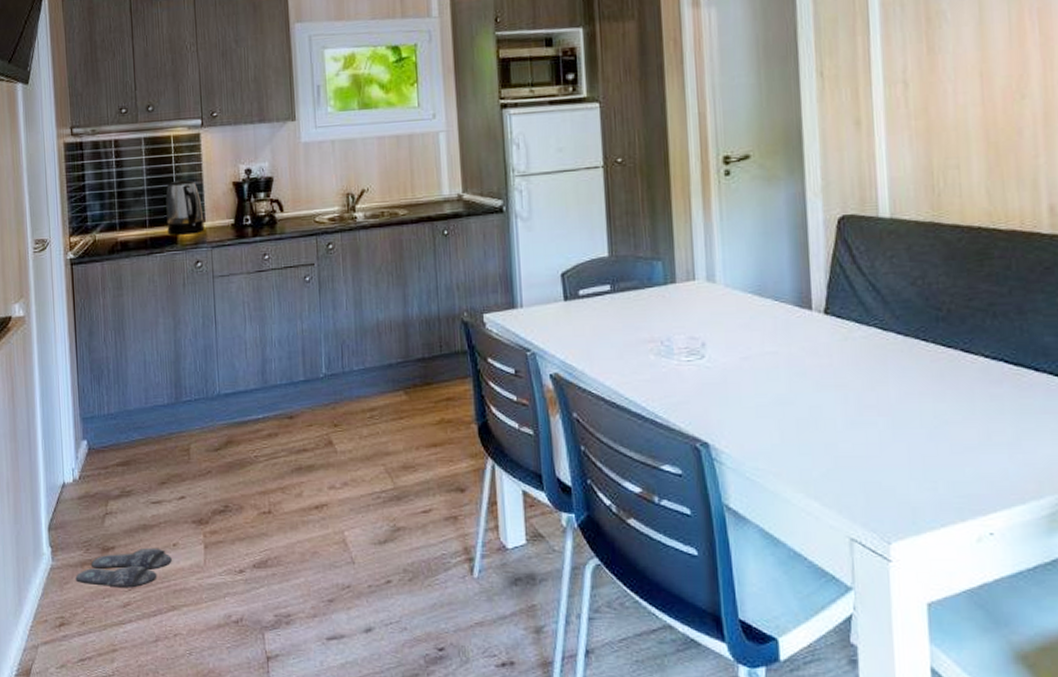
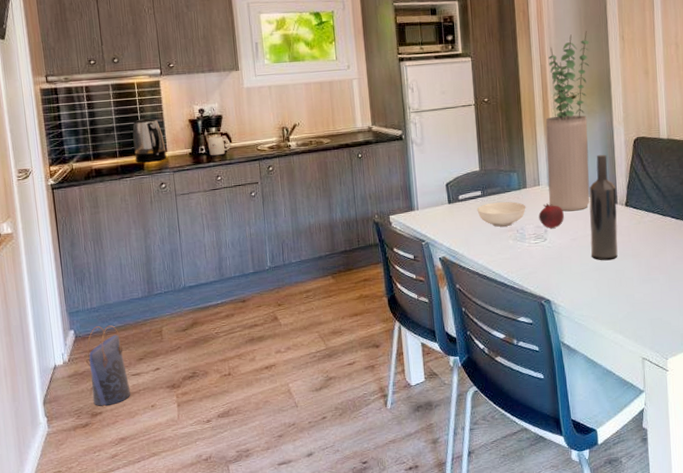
slippers: present [75,548,172,588] -> none [69,409,151,444]
shopping bag: none [98,437,149,539] -> present [85,325,130,406]
mug: none [254,203,282,229] -> present [207,135,231,156]
bowl: none [604,300,675,336] -> present [477,201,526,227]
fruit: none [693,305,731,341] -> present [538,203,564,228]
vase: none [704,65,771,318] -> present [545,31,590,212]
wine bottle: none [768,238,813,392] -> present [589,154,618,261]

